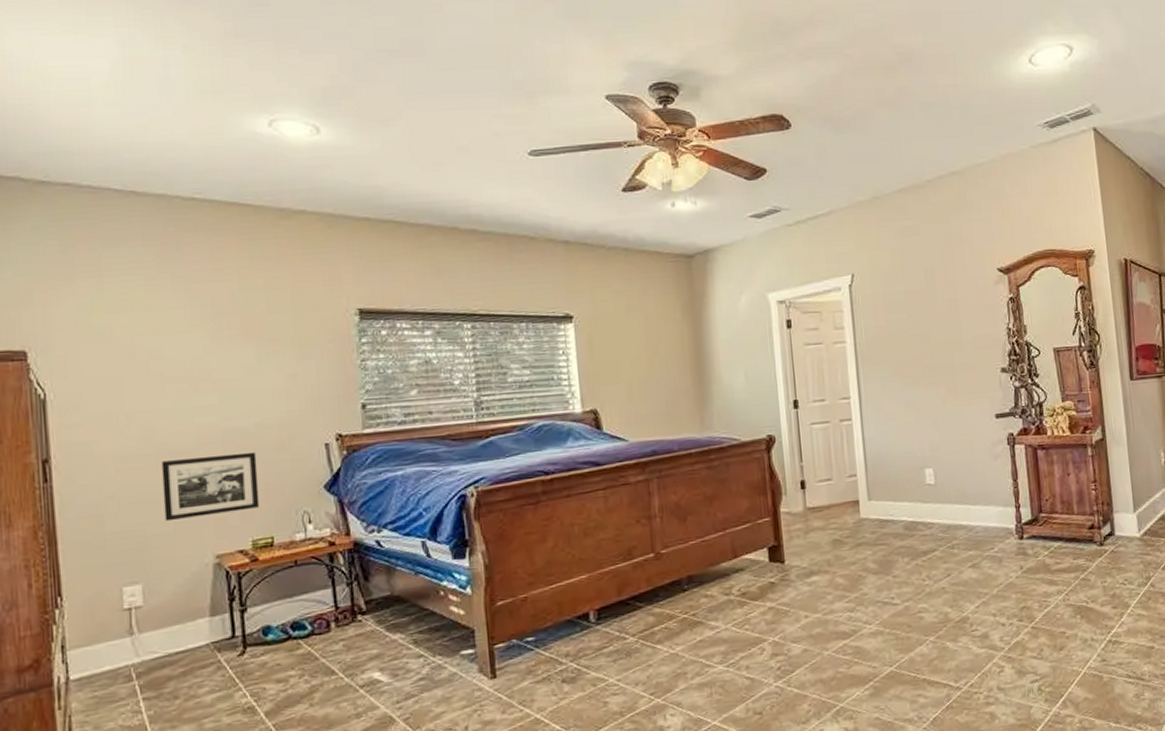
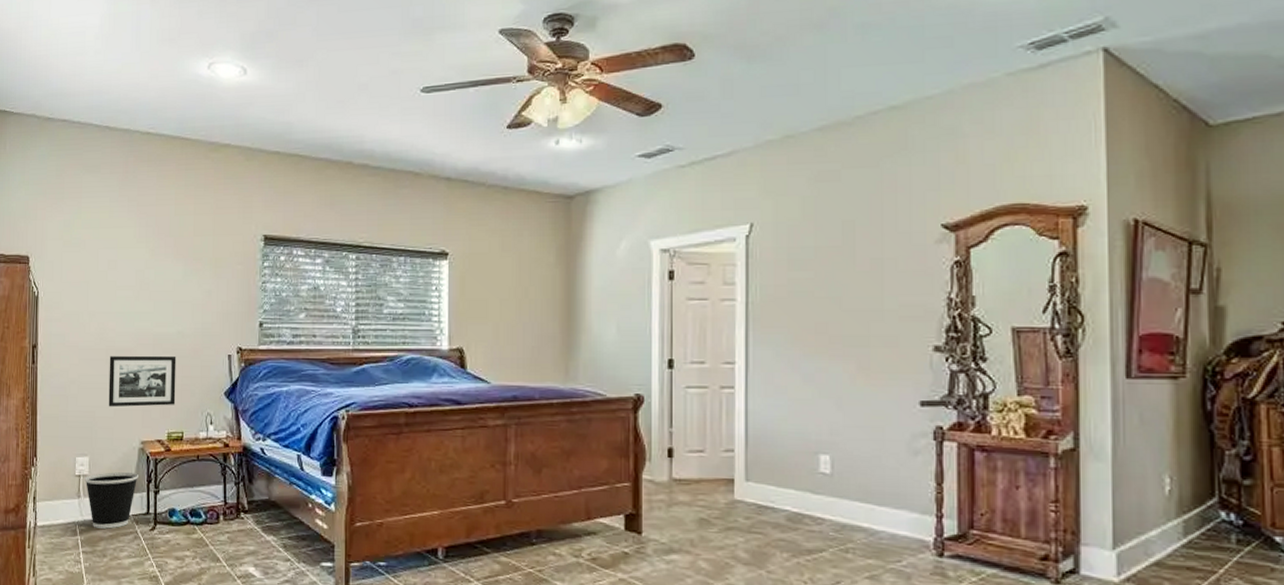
wastebasket: none [138,593,216,667] -> present [85,472,138,529]

